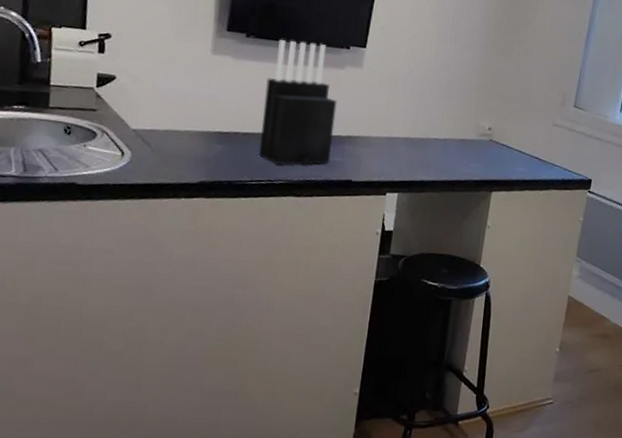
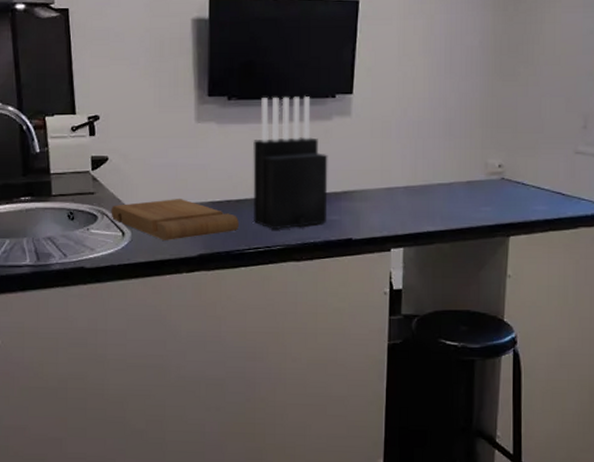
cutting board: none [111,124,244,165] -> present [111,199,239,240]

